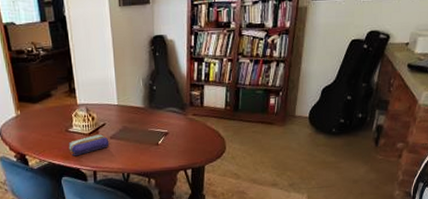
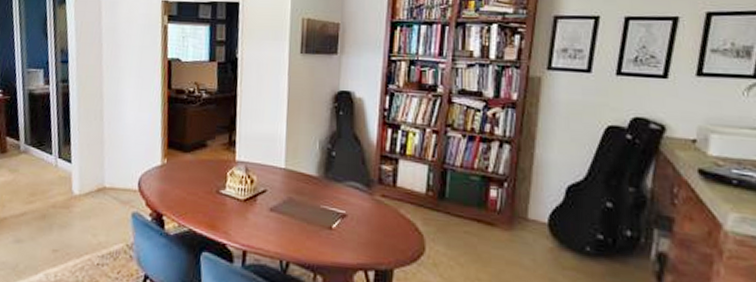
pencil case: present [68,134,109,156] -> none [216,202,268,227]

